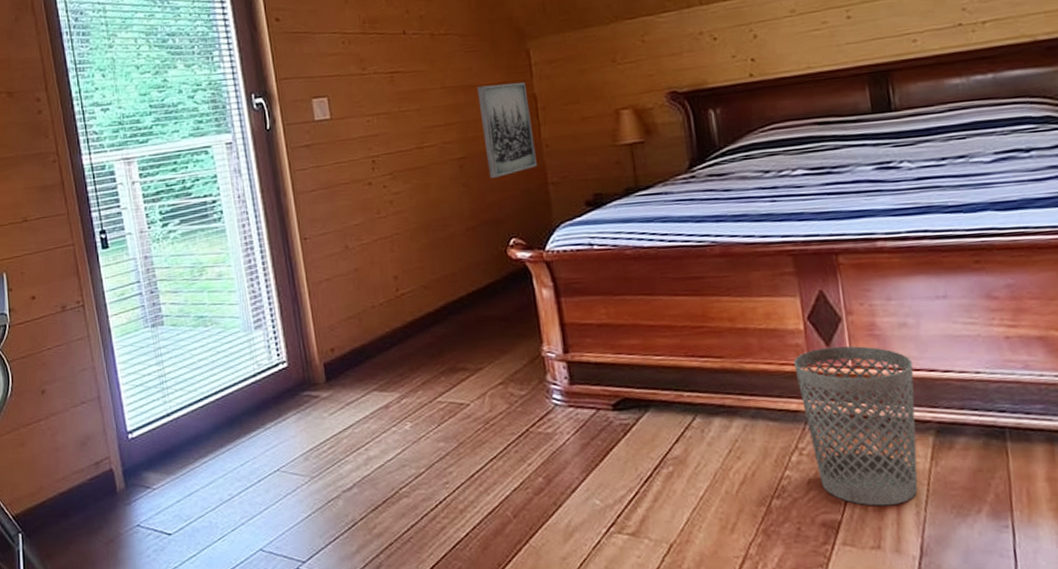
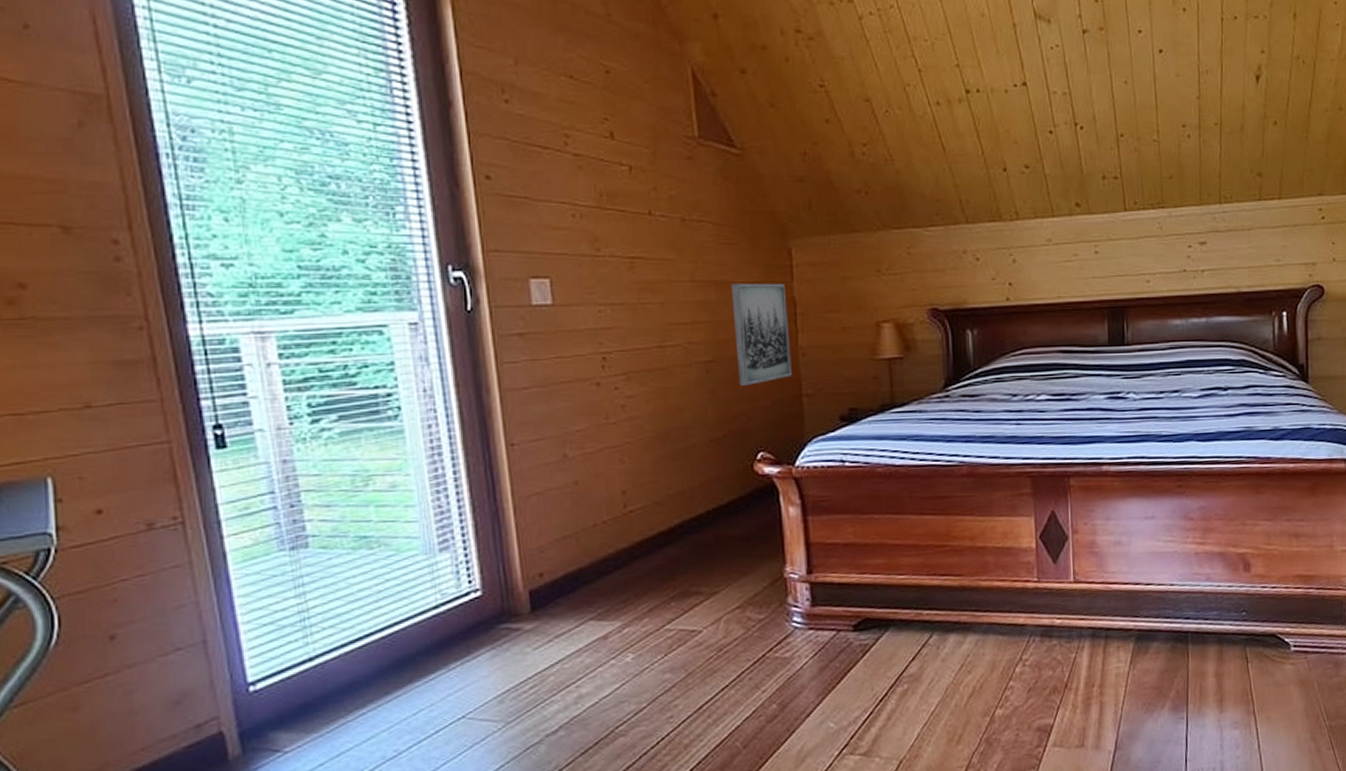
wastebasket: present [794,345,918,506] -> none [1024,562,1123,709]

